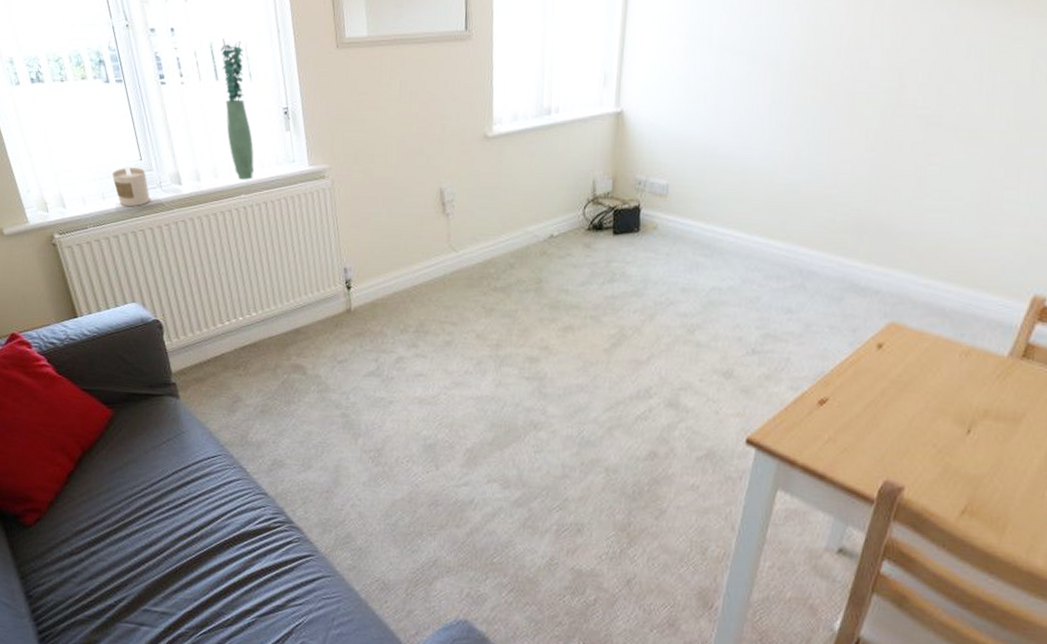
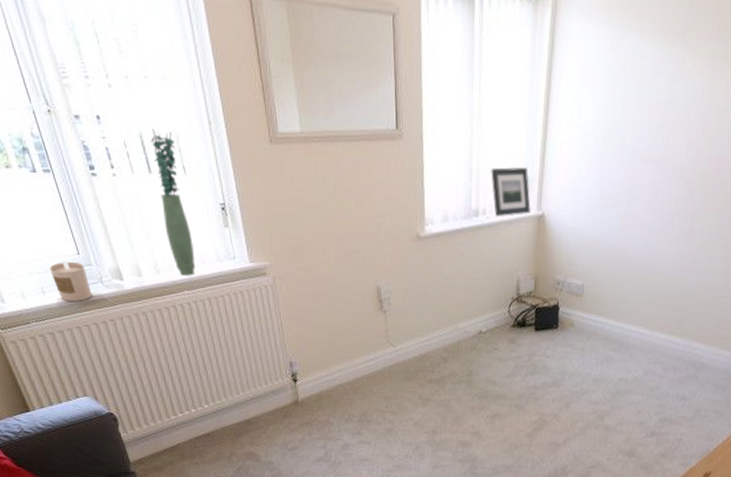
picture frame: none [565,64,608,115] -> present [491,167,531,217]

